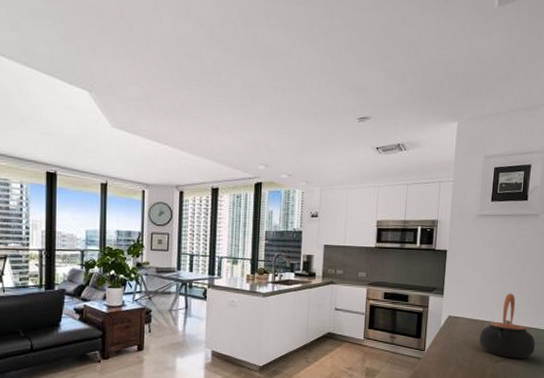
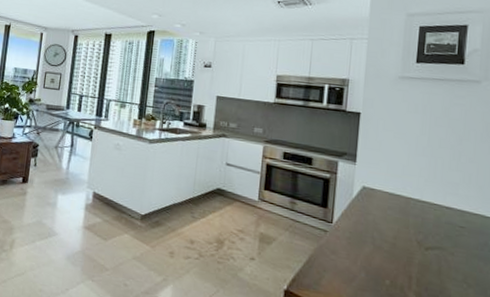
teapot: present [479,293,535,359] -> none [402,168,481,250]

